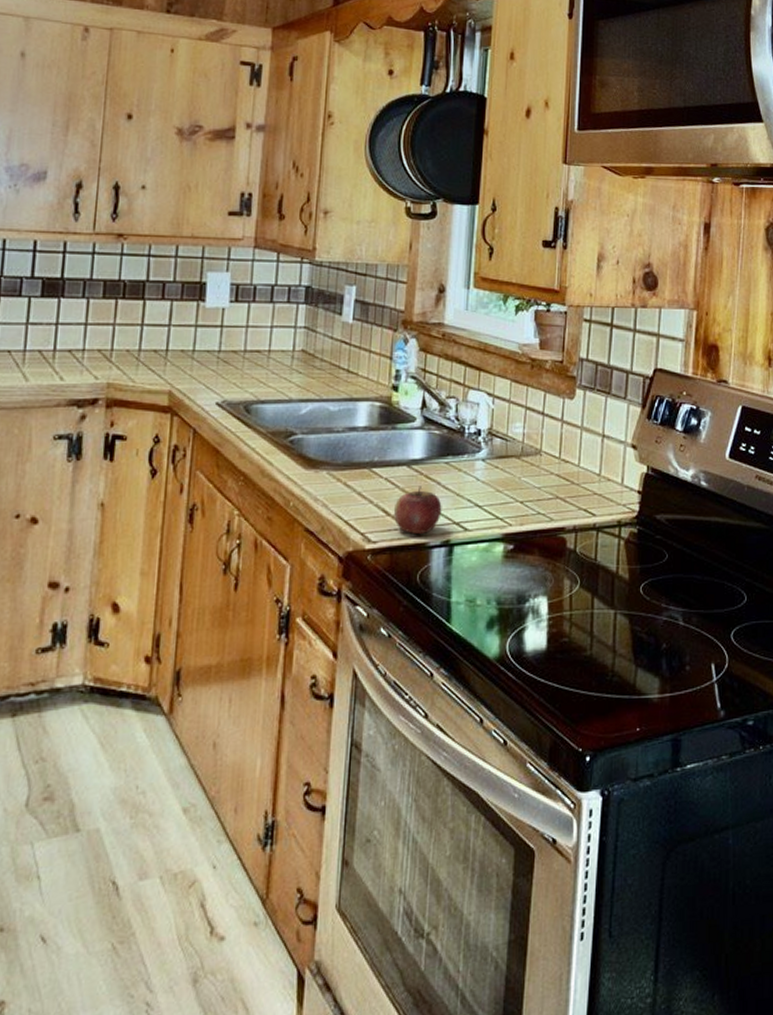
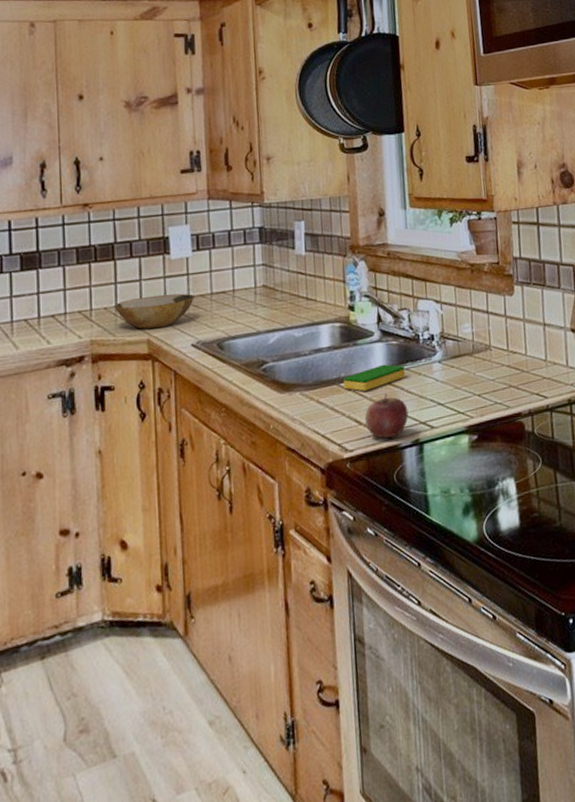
bowl: none [137,344,227,381] -> present [113,293,195,329]
dish sponge: none [375,454,444,480] -> present [343,364,405,391]

